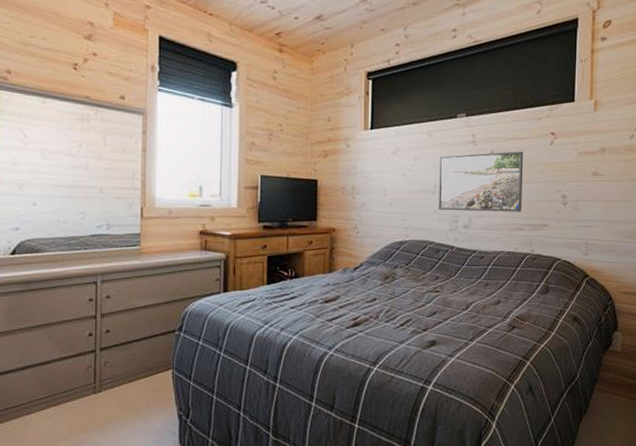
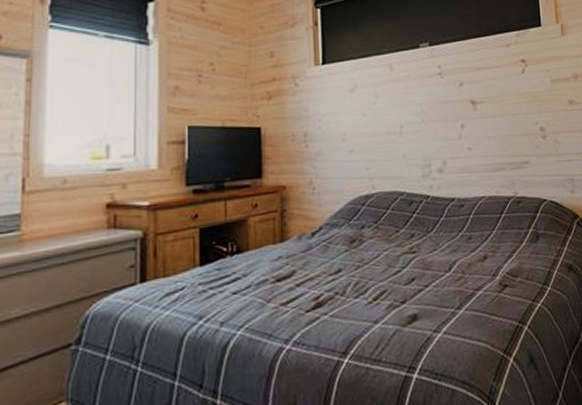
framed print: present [438,151,524,212] -> none [404,81,500,155]

